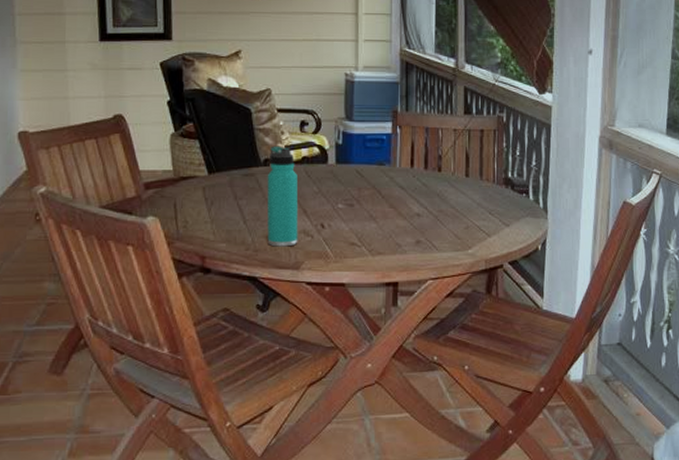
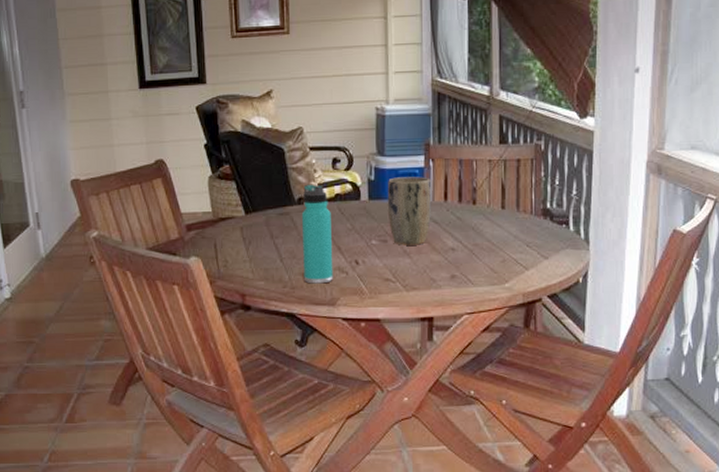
plant pot: none [354,142,399,210] -> present [387,176,432,245]

